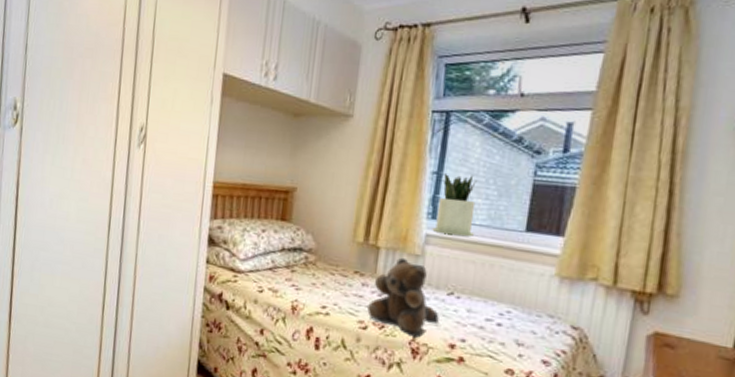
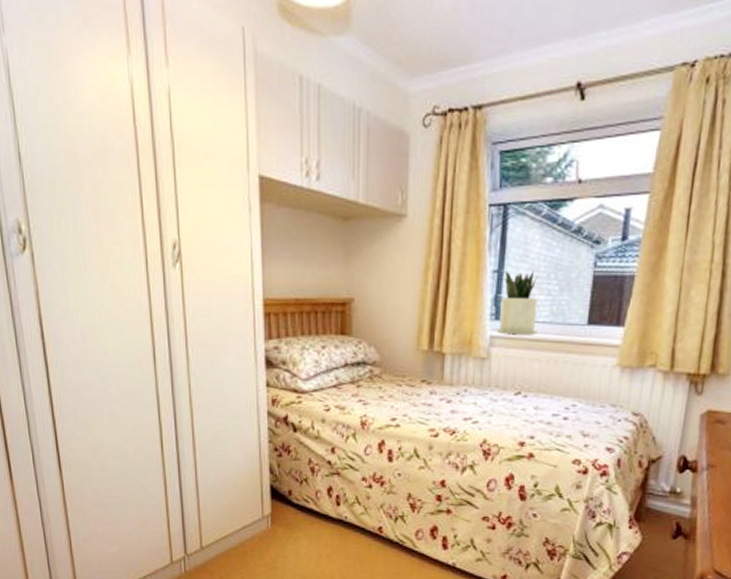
teddy bear: present [367,257,440,338] -> none [437,361,509,439]

